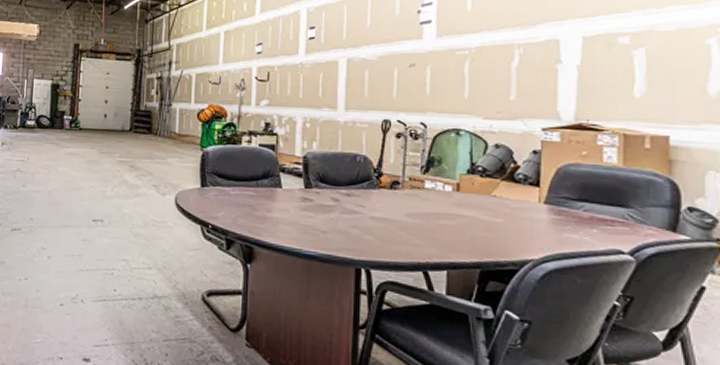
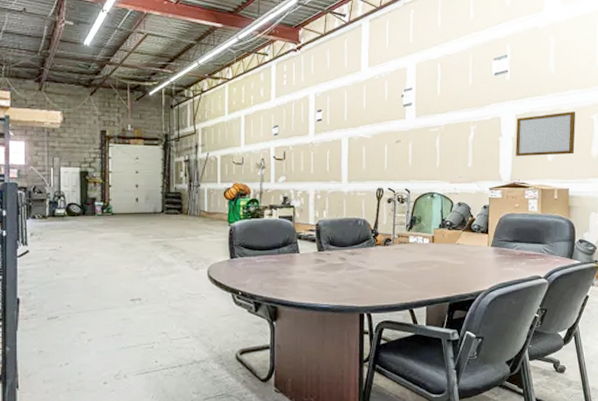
writing board: none [582,34,681,91] -> present [515,112,576,157]

